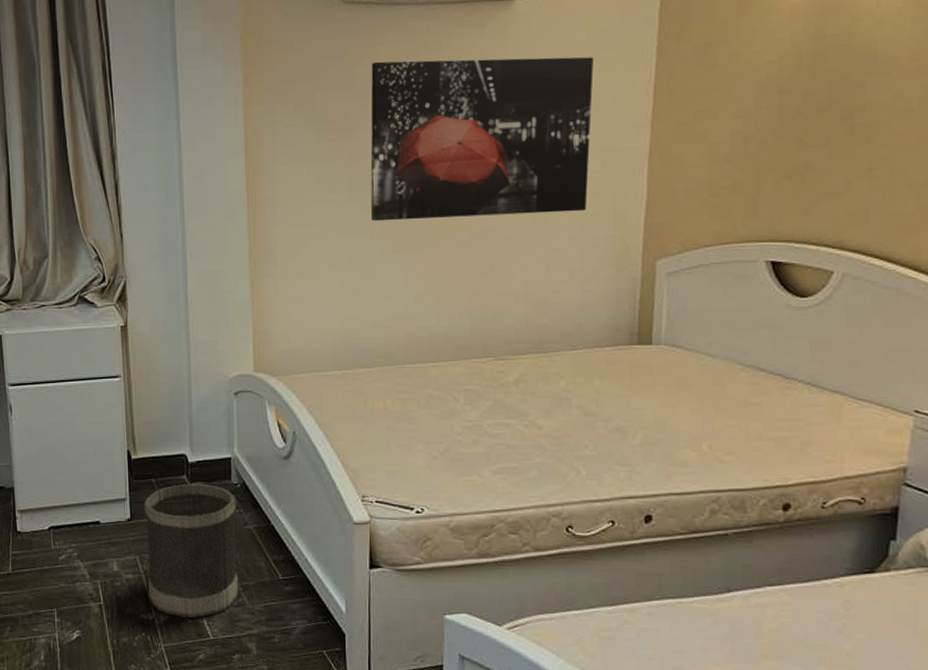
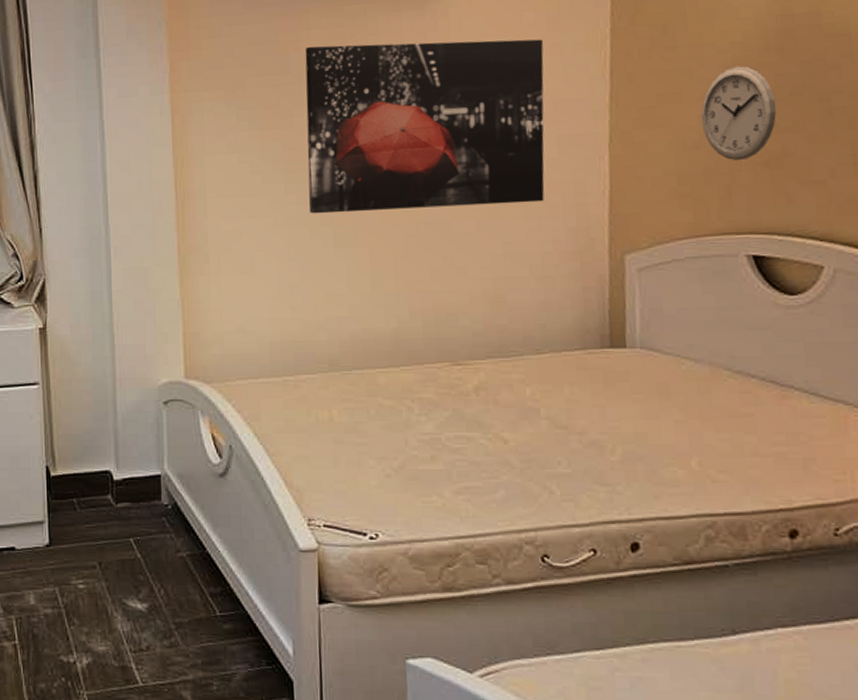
wastebasket: present [144,483,239,618] -> none [65,504,171,660]
wall clock: none [735,84,804,174] -> present [701,66,777,161]

